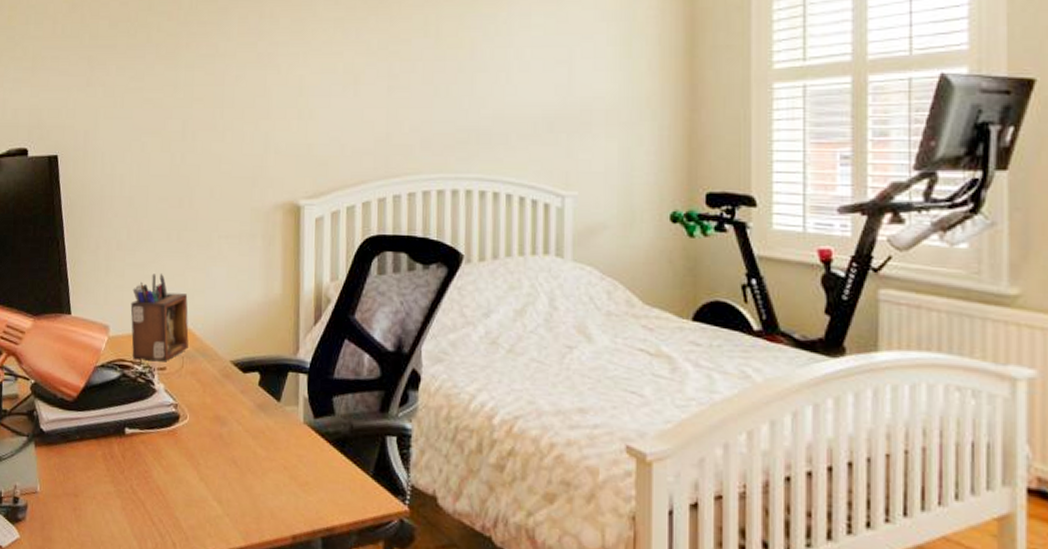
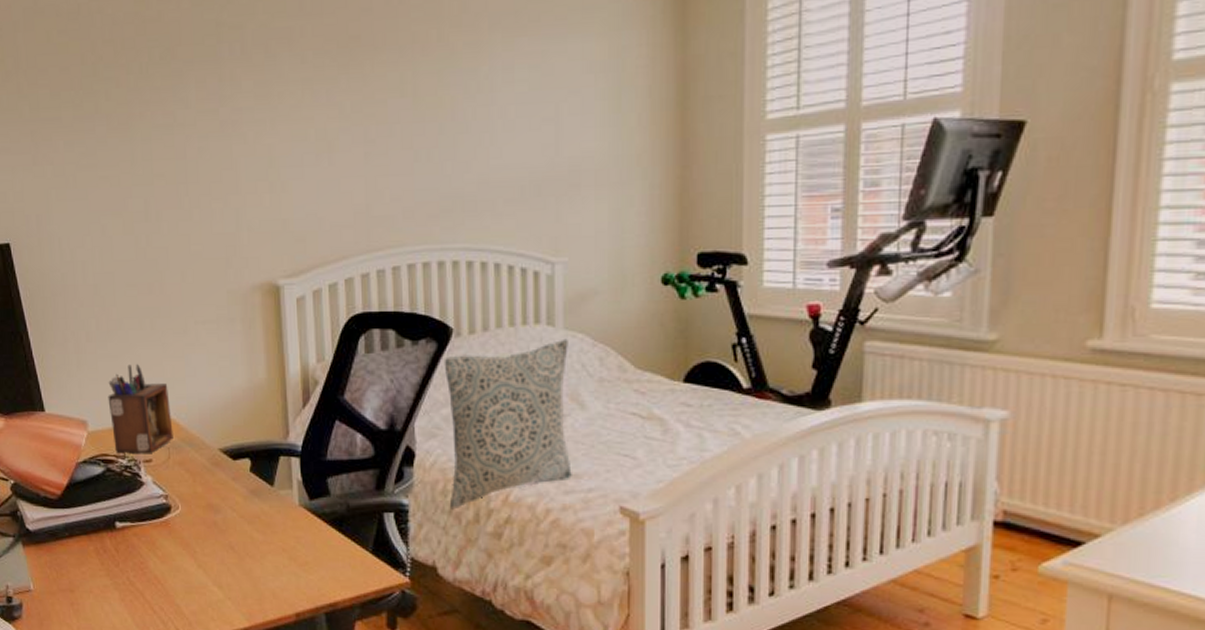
pillow: none [452,270,577,438] -> present [444,338,572,510]

